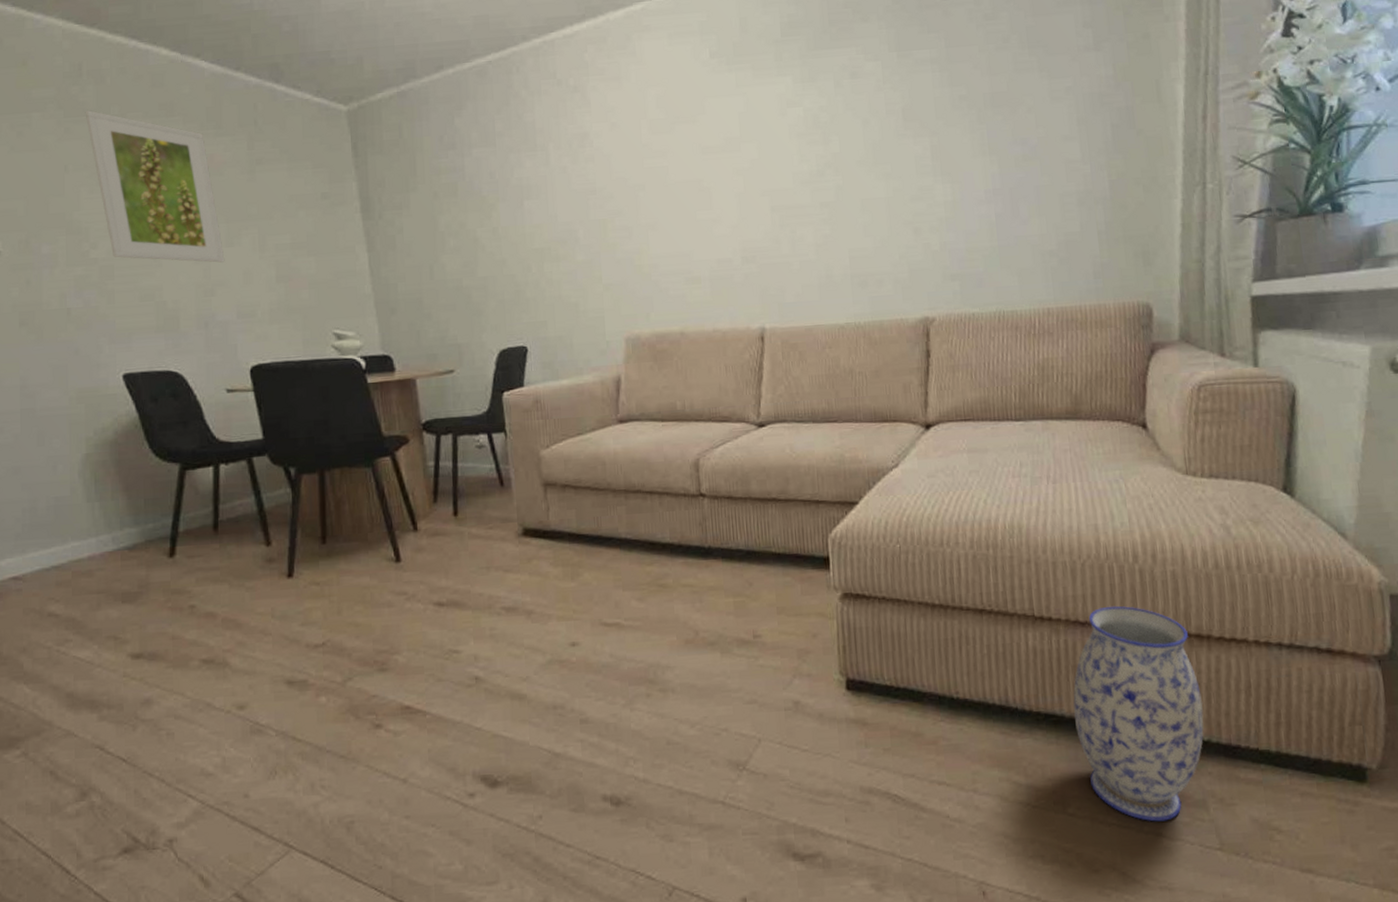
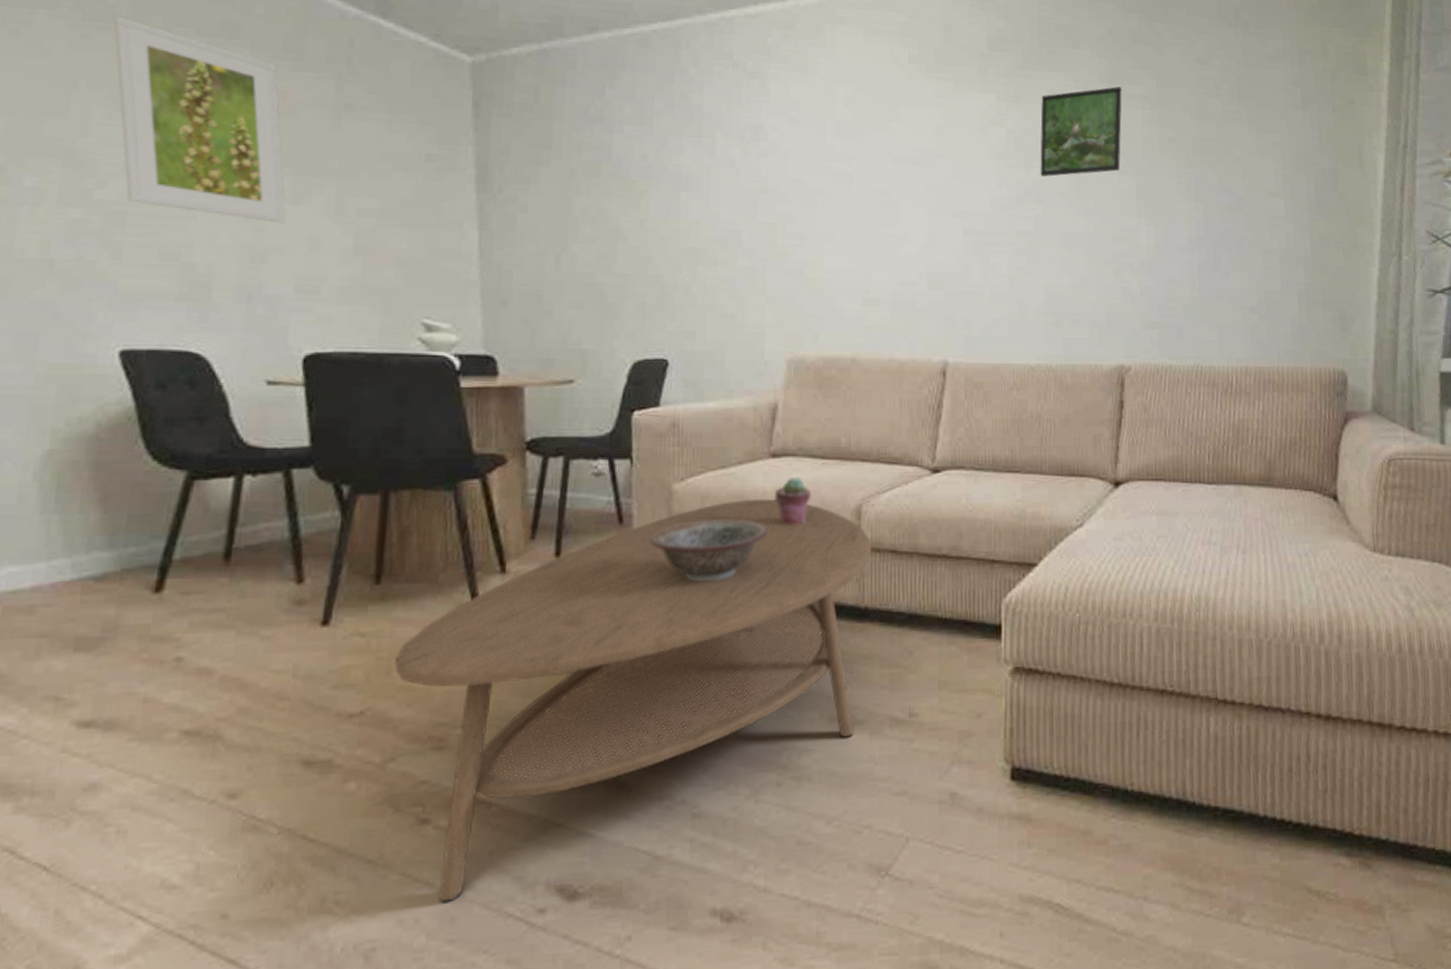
coffee table: none [343,459,710,788] -> present [395,500,871,904]
decorative bowl: none [526,477,622,531] -> present [649,519,768,582]
potted succulent: none [623,439,656,480] -> present [773,477,812,525]
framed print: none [834,53,914,149] -> present [1040,87,1122,177]
vase: present [1073,605,1204,822] -> none [1253,689,1383,931]

